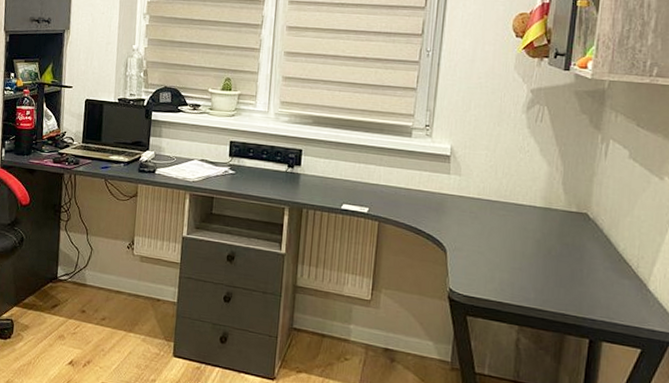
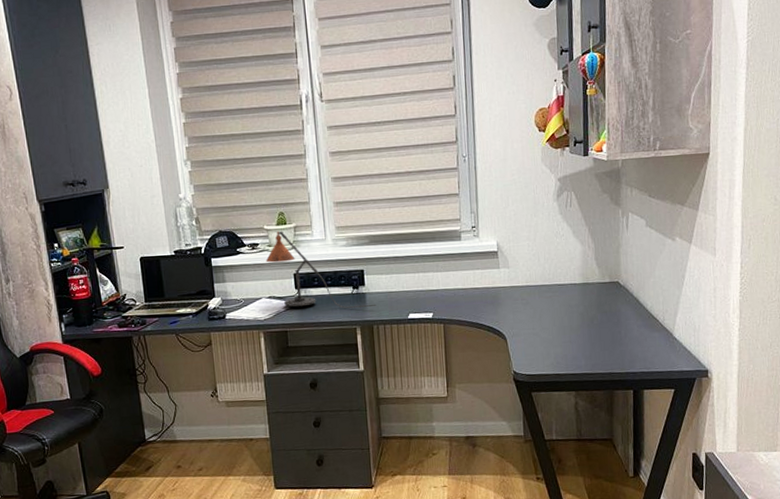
desk lamp: none [204,96,310,189] -> present [265,231,376,308]

